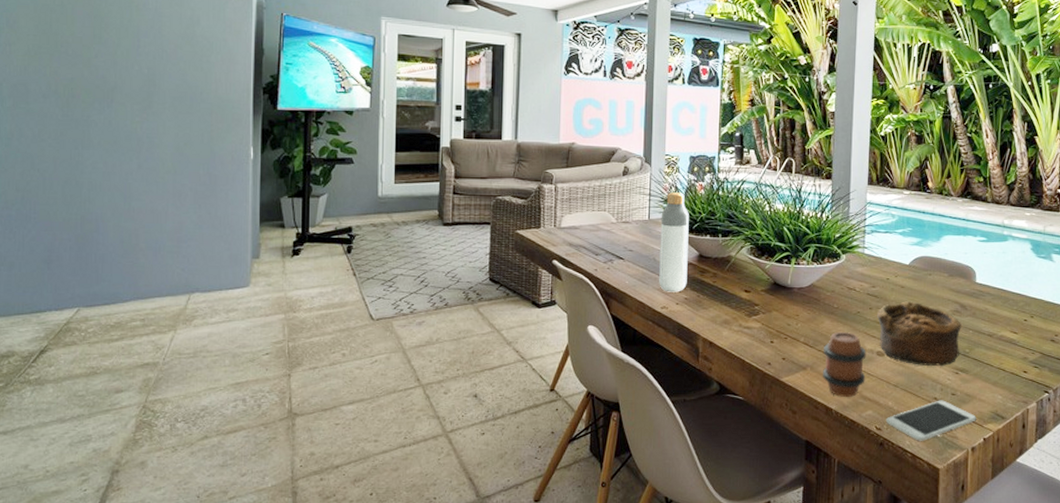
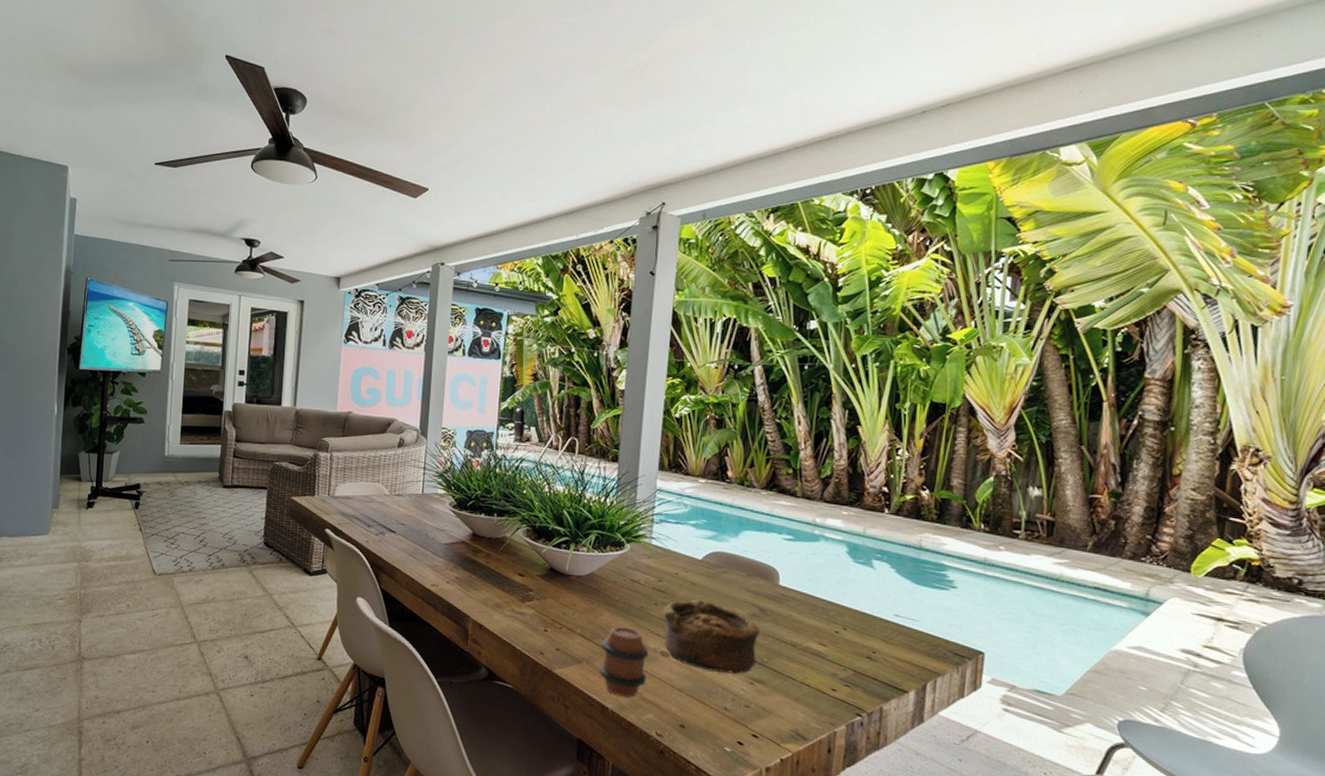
bottle: present [659,192,689,292] -> none [430,467,464,571]
smartphone: present [885,400,976,441] -> none [667,711,773,754]

